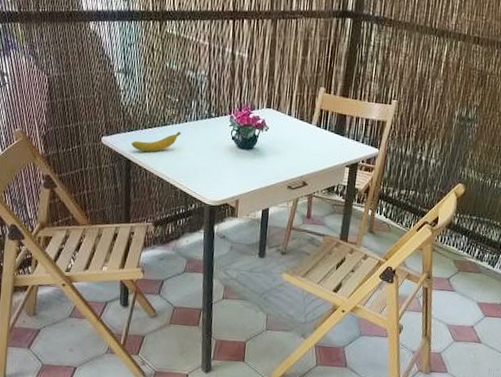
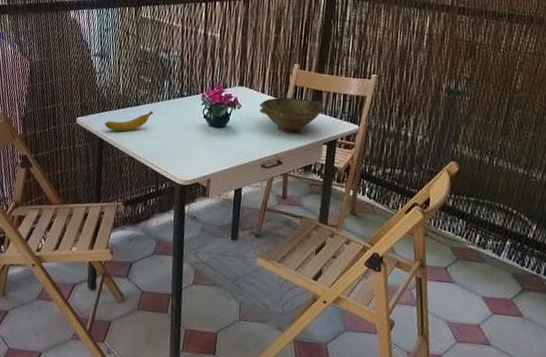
bowl: none [286,120,347,156] -> present [259,97,324,133]

